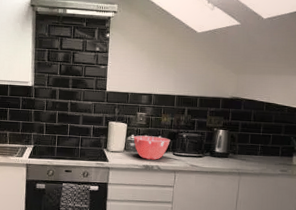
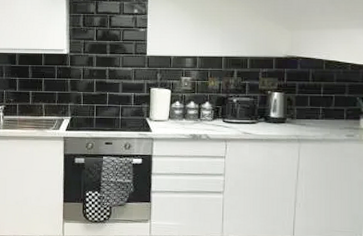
mixing bowl: present [133,135,170,160] -> none [178,102,219,128]

